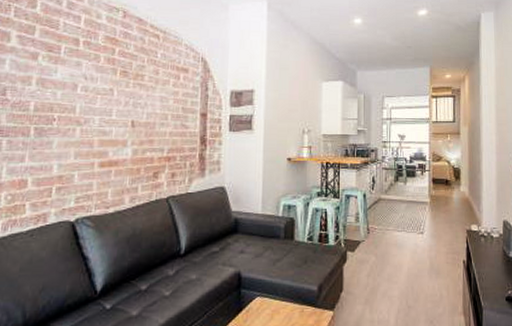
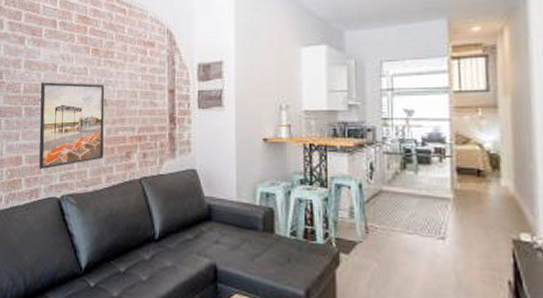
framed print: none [49,101,133,192] -> present [39,82,105,169]

